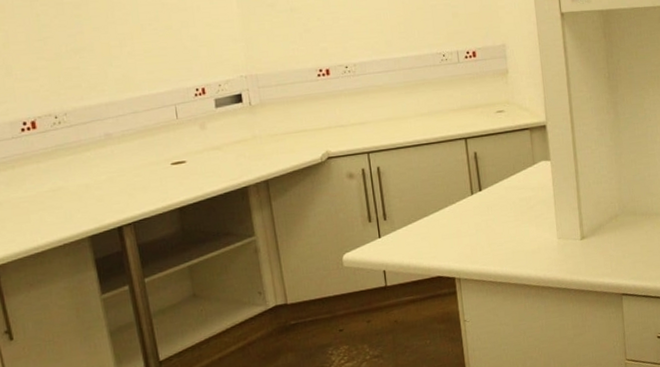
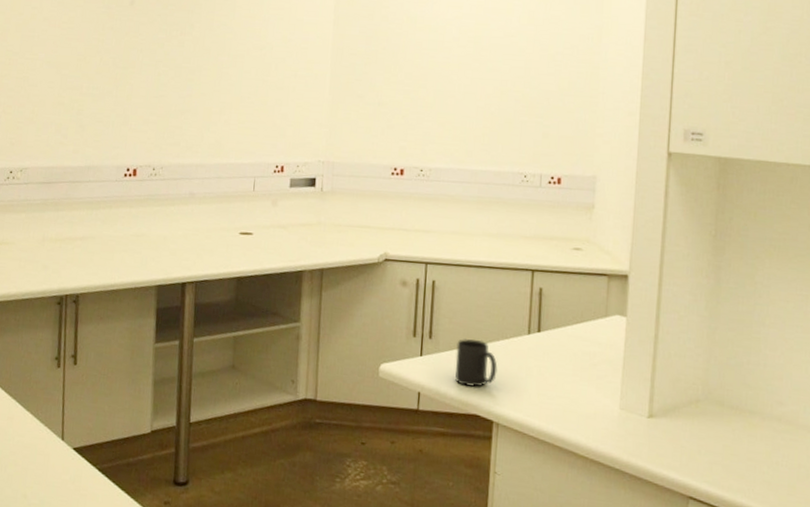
mug: none [410,210,451,255] -> present [455,339,498,388]

